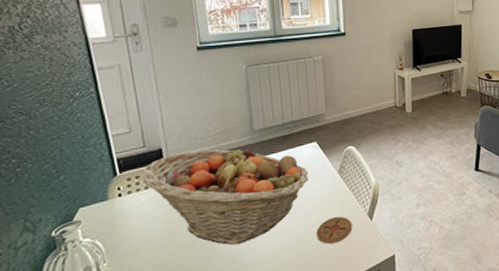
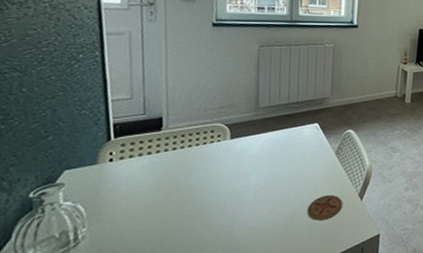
fruit basket: present [141,149,309,245] -> none [137,121,307,216]

